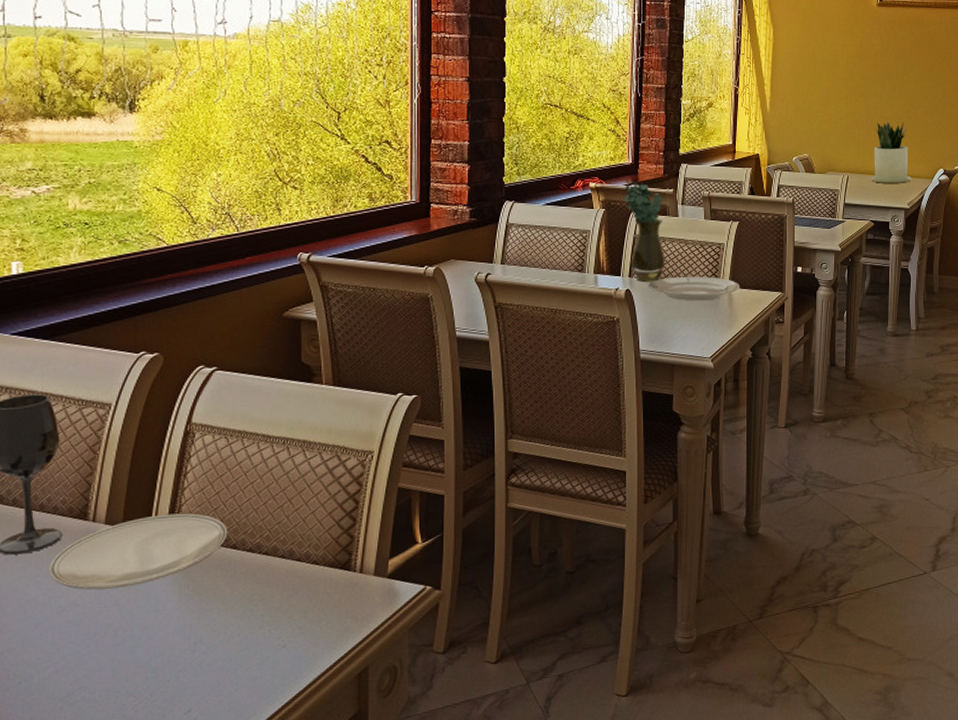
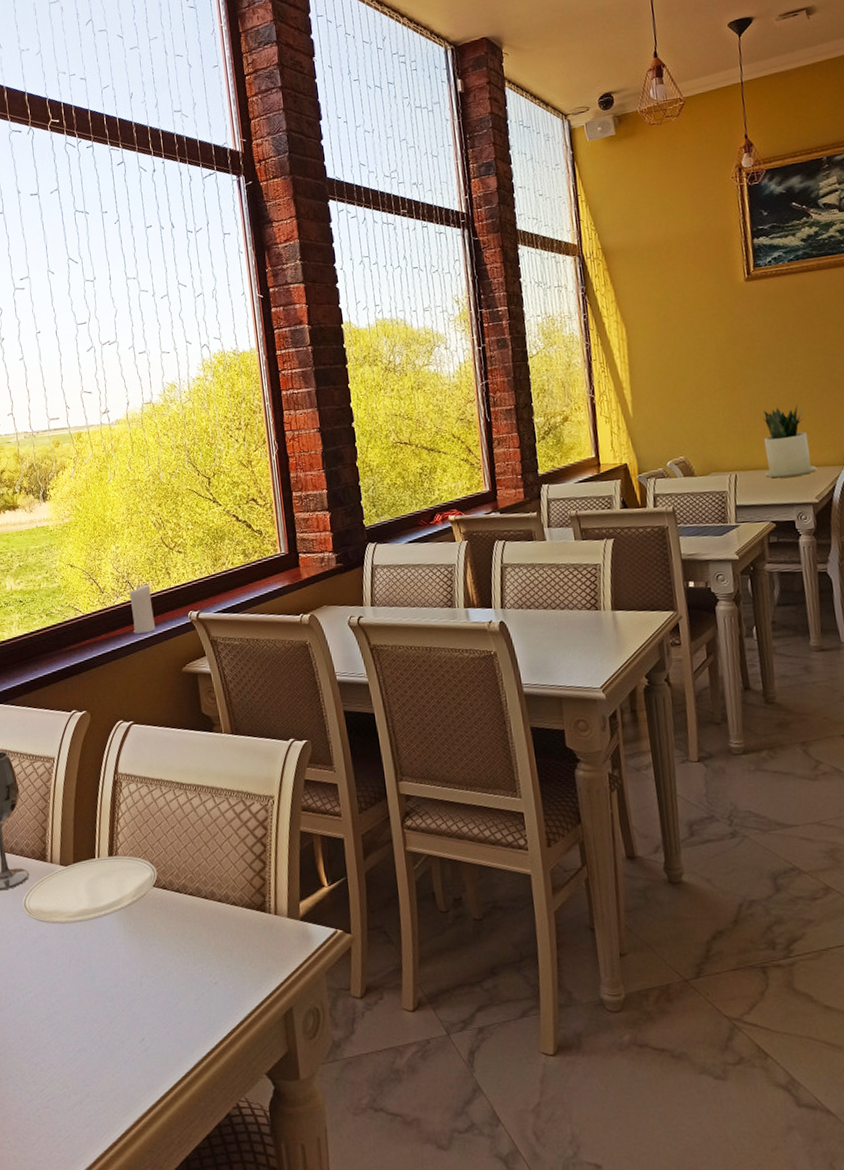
candle: none [228,219,256,272] -> present [129,584,155,634]
vase: present [624,179,666,283] -> none [485,507,539,613]
plate: present [648,276,741,301] -> none [522,600,625,629]

